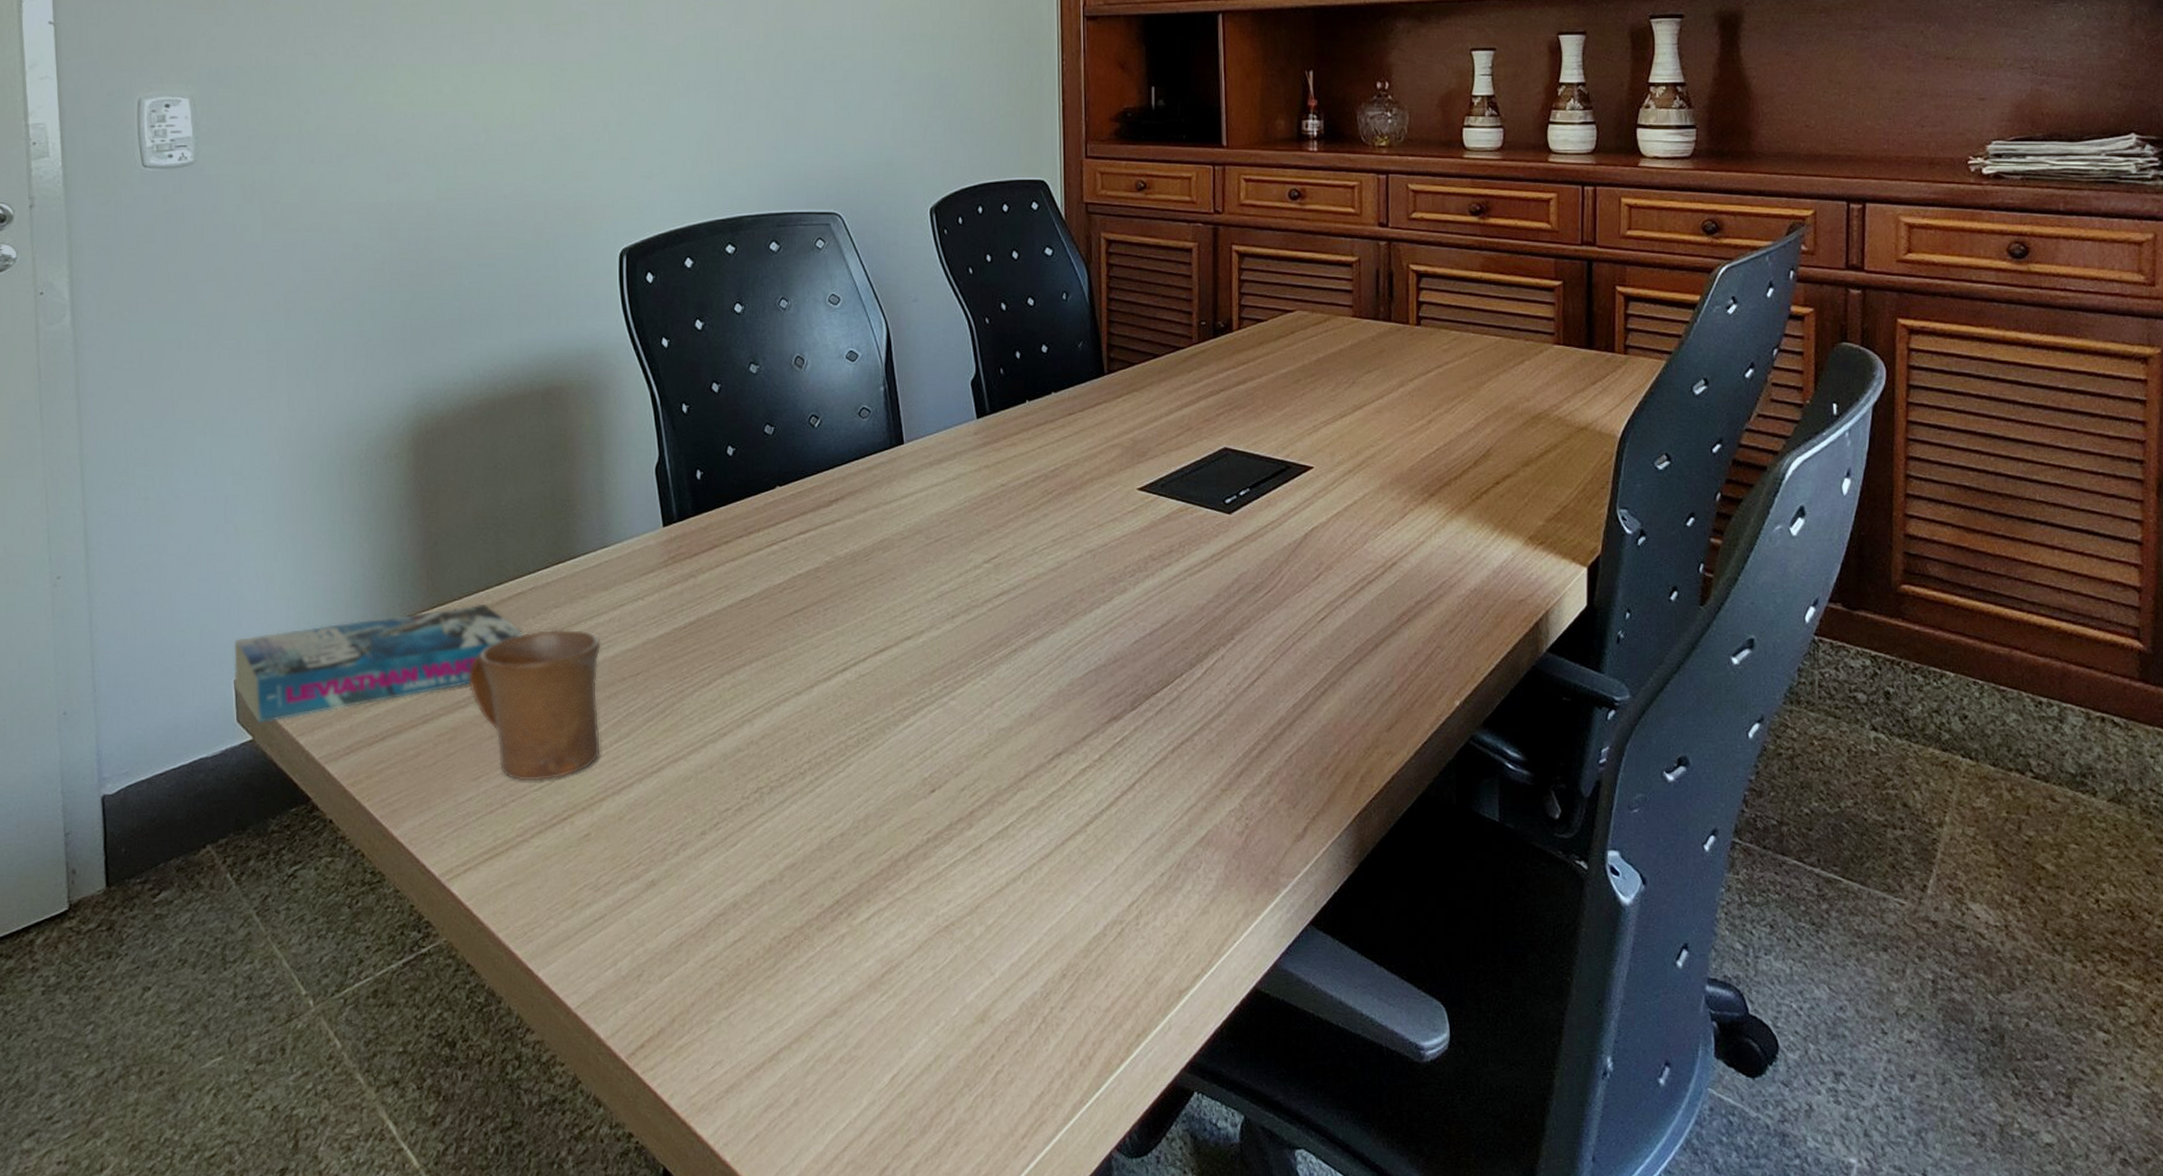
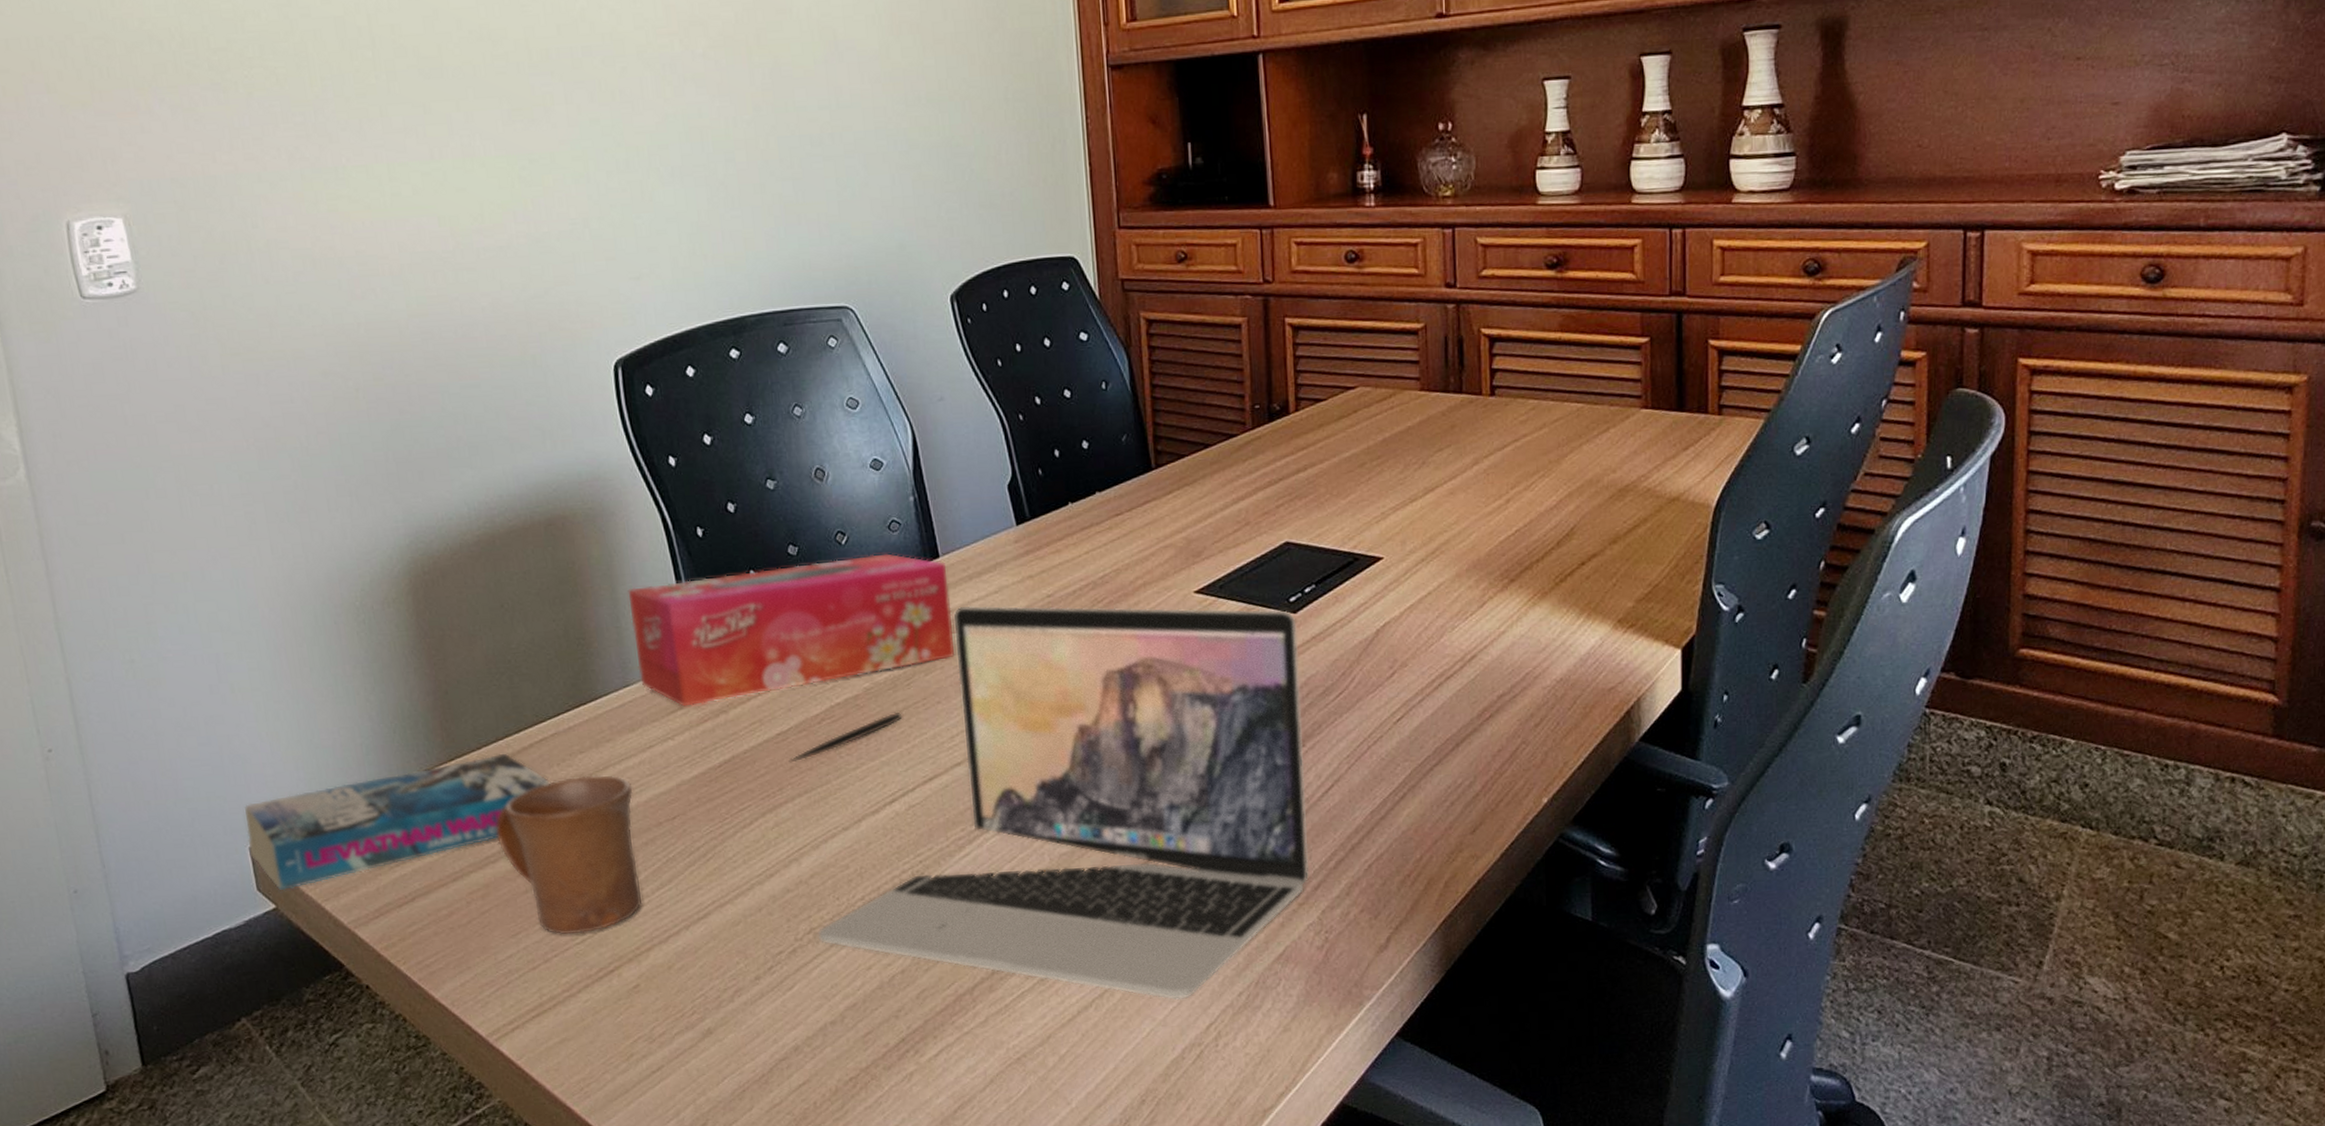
tissue box: none [613,438,914,569] -> present [628,553,957,707]
pen: none [750,585,859,628] -> present [789,712,903,763]
laptop: none [764,490,1233,877] -> present [817,605,1310,1000]

